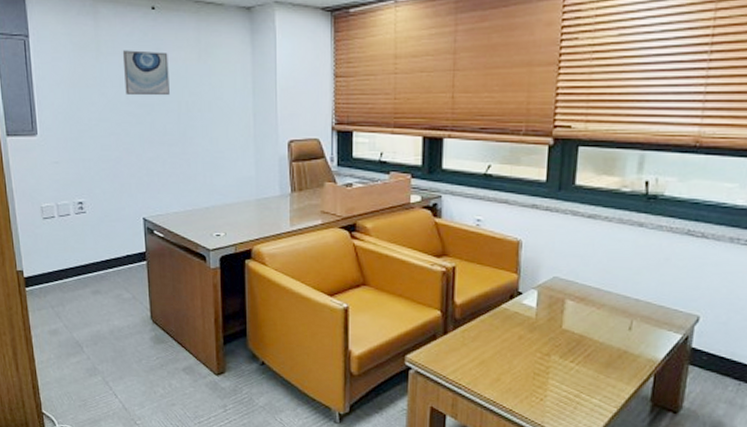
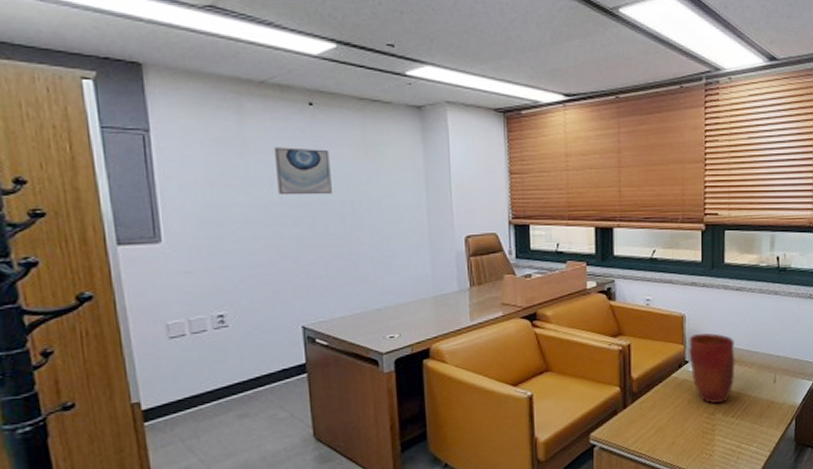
vase: none [523,264,581,343] -> present [689,333,735,403]

